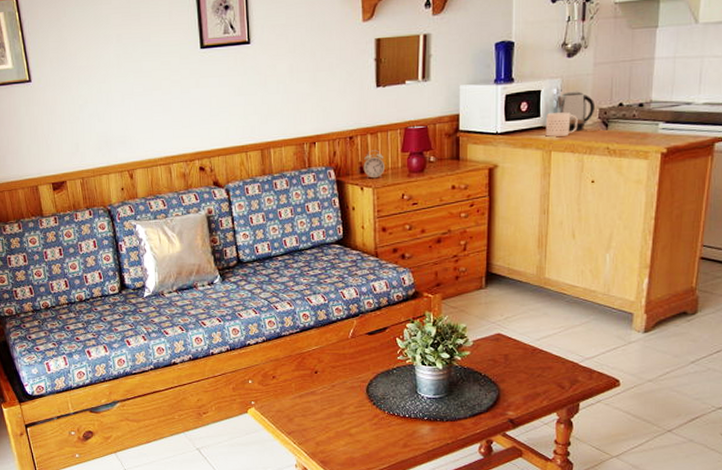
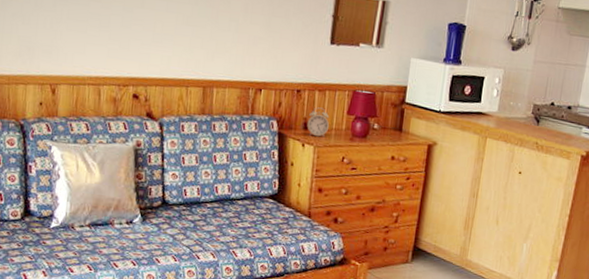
mug: present [545,112,578,138] -> none [483,100,514,126]
kettle: present [557,91,594,132] -> none [497,83,530,123]

